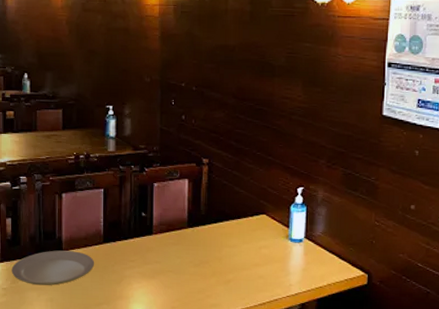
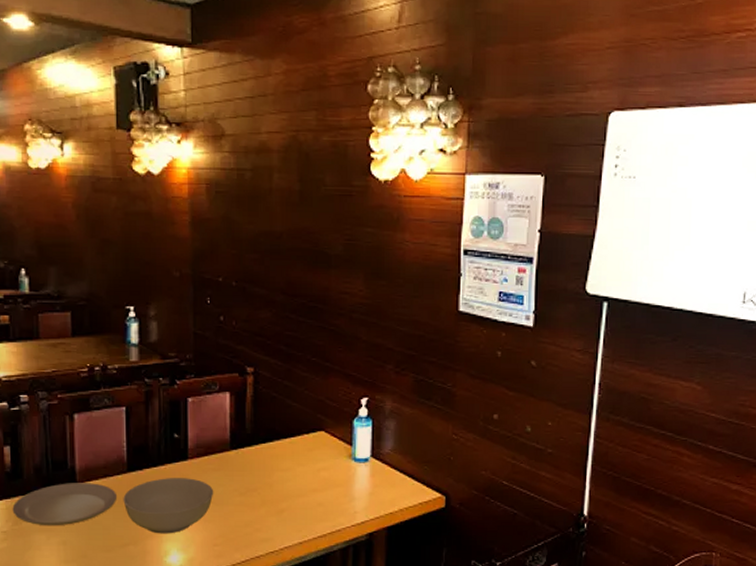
bowl: none [99,249,173,297] -> present [123,478,214,534]

